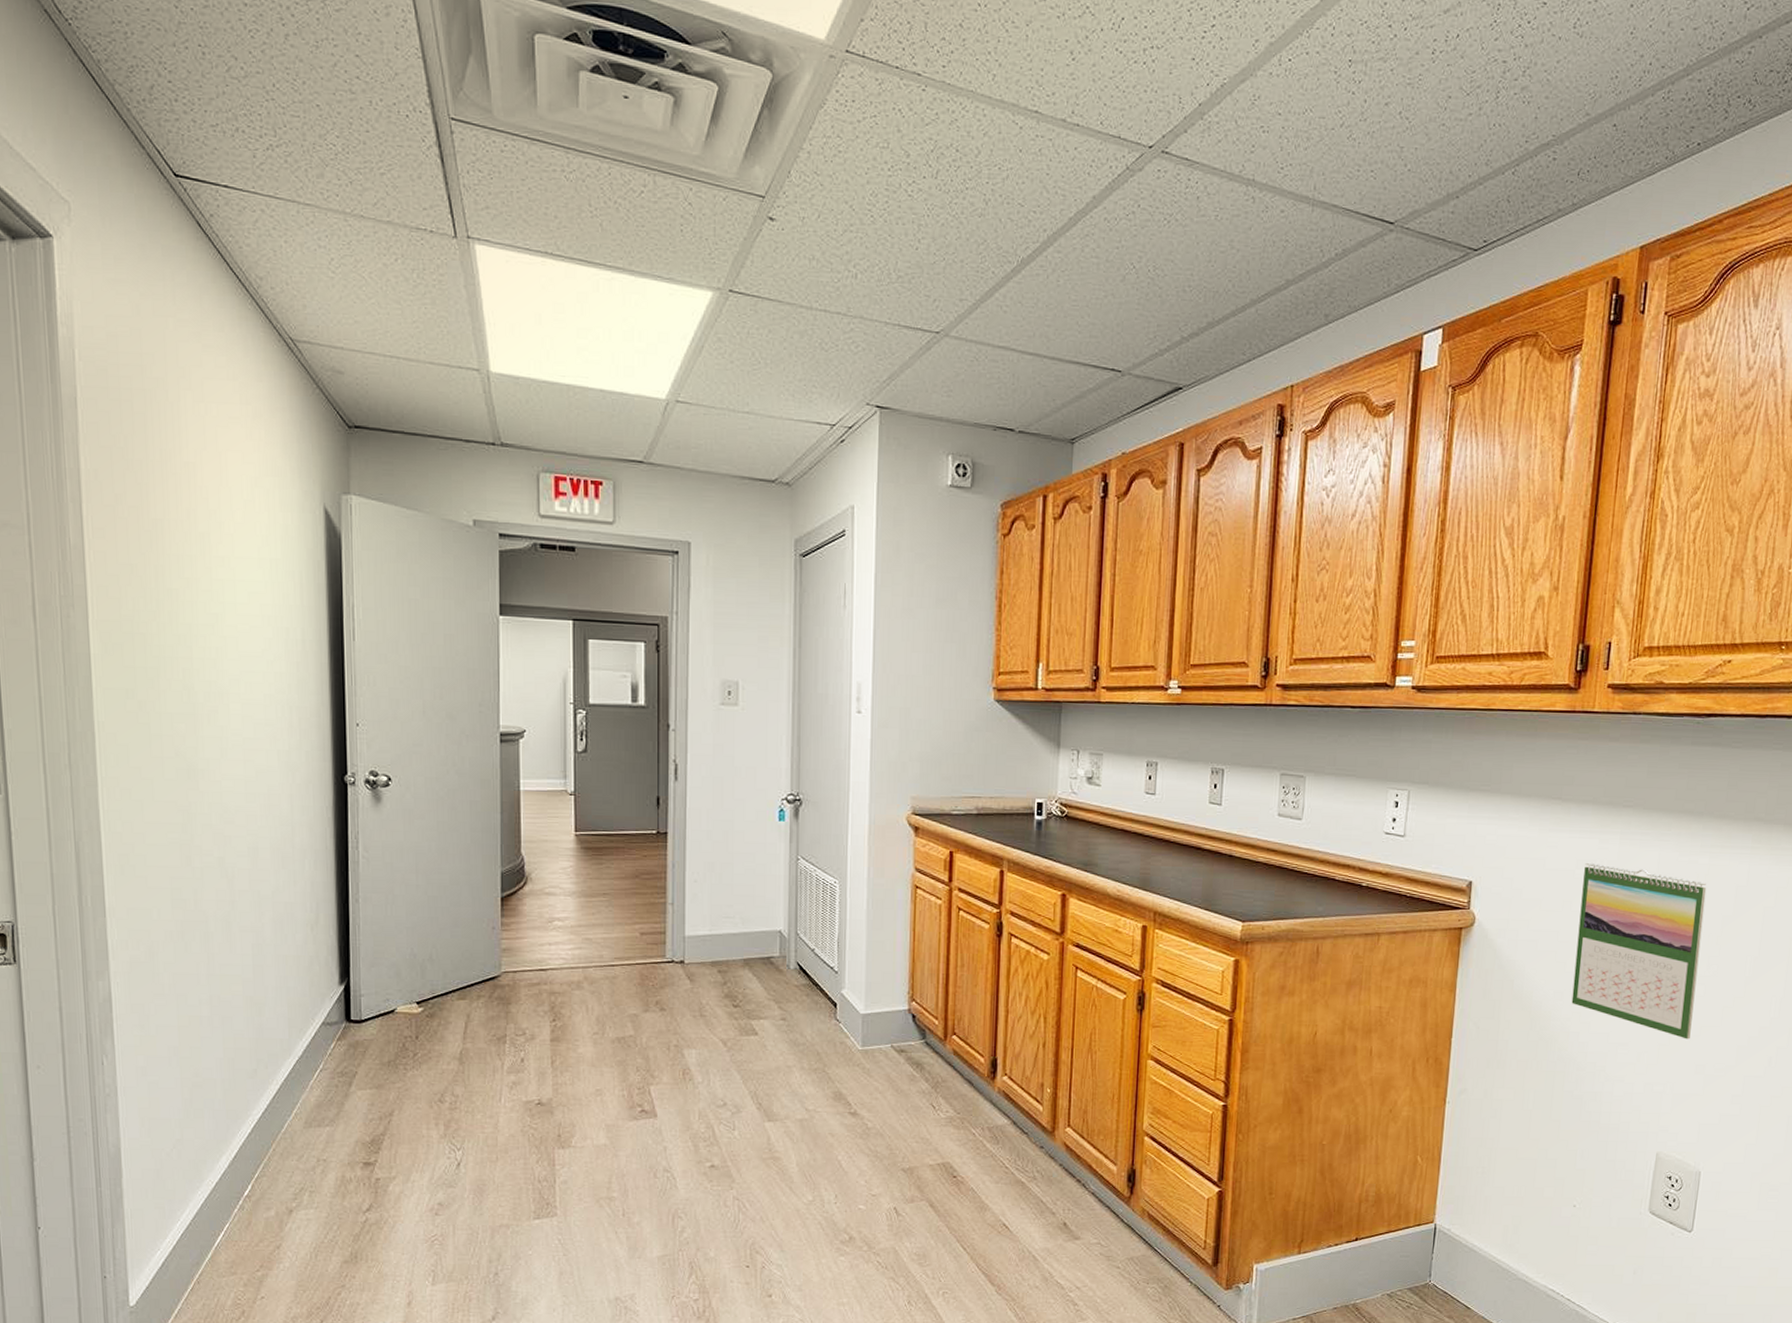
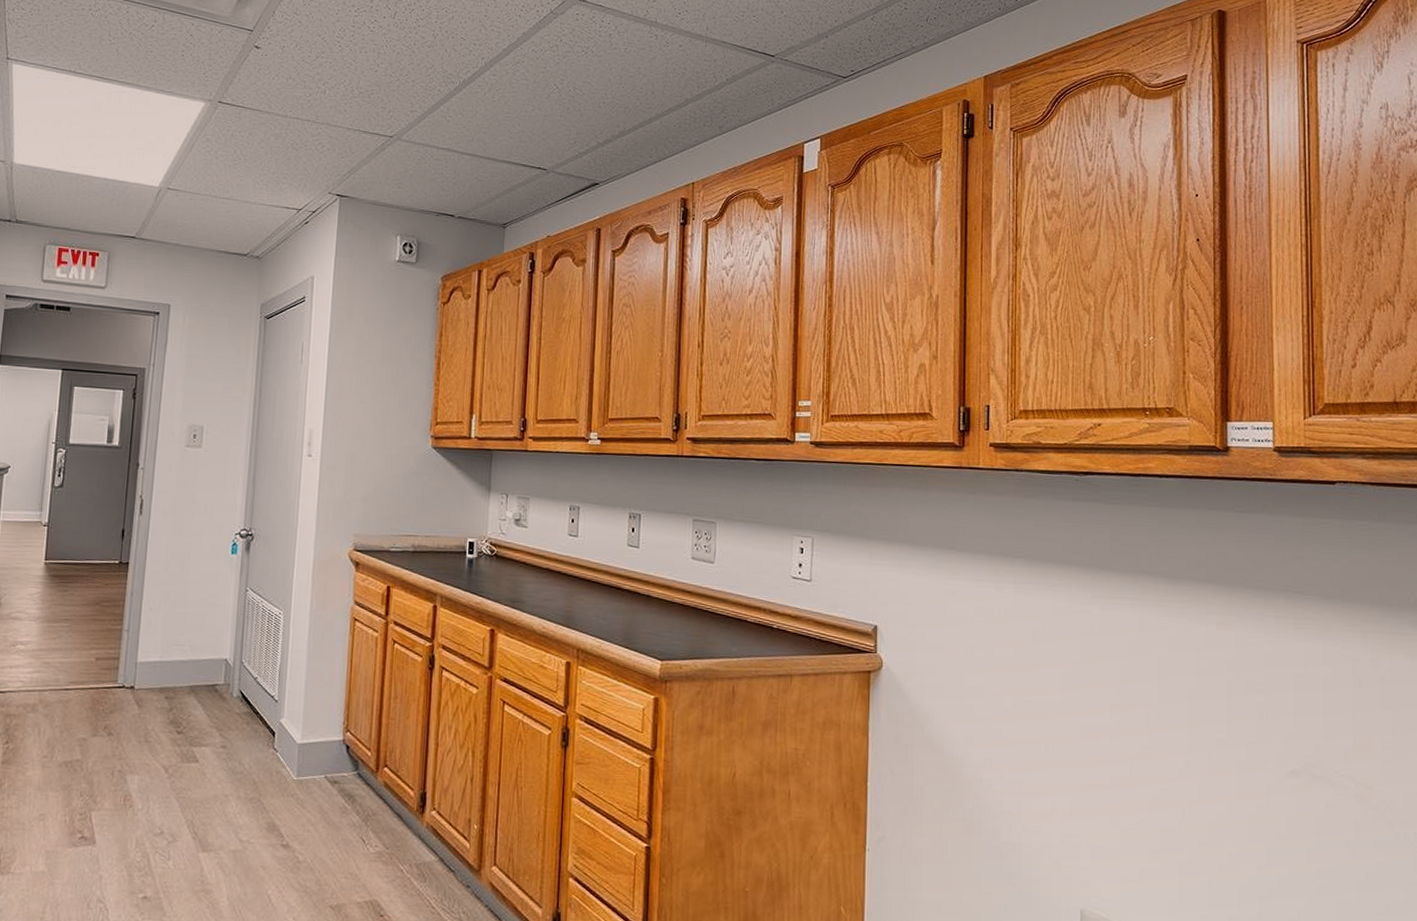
calendar: present [1571,863,1707,1040] -> none [982,611,1102,790]

